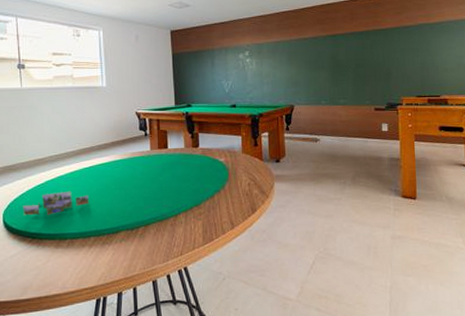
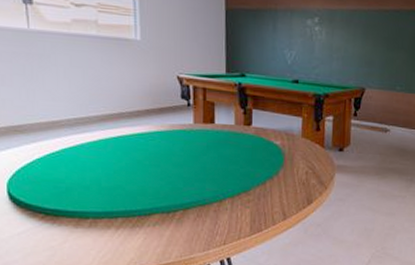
playing card: present [23,191,89,215] -> none [33,163,116,189]

